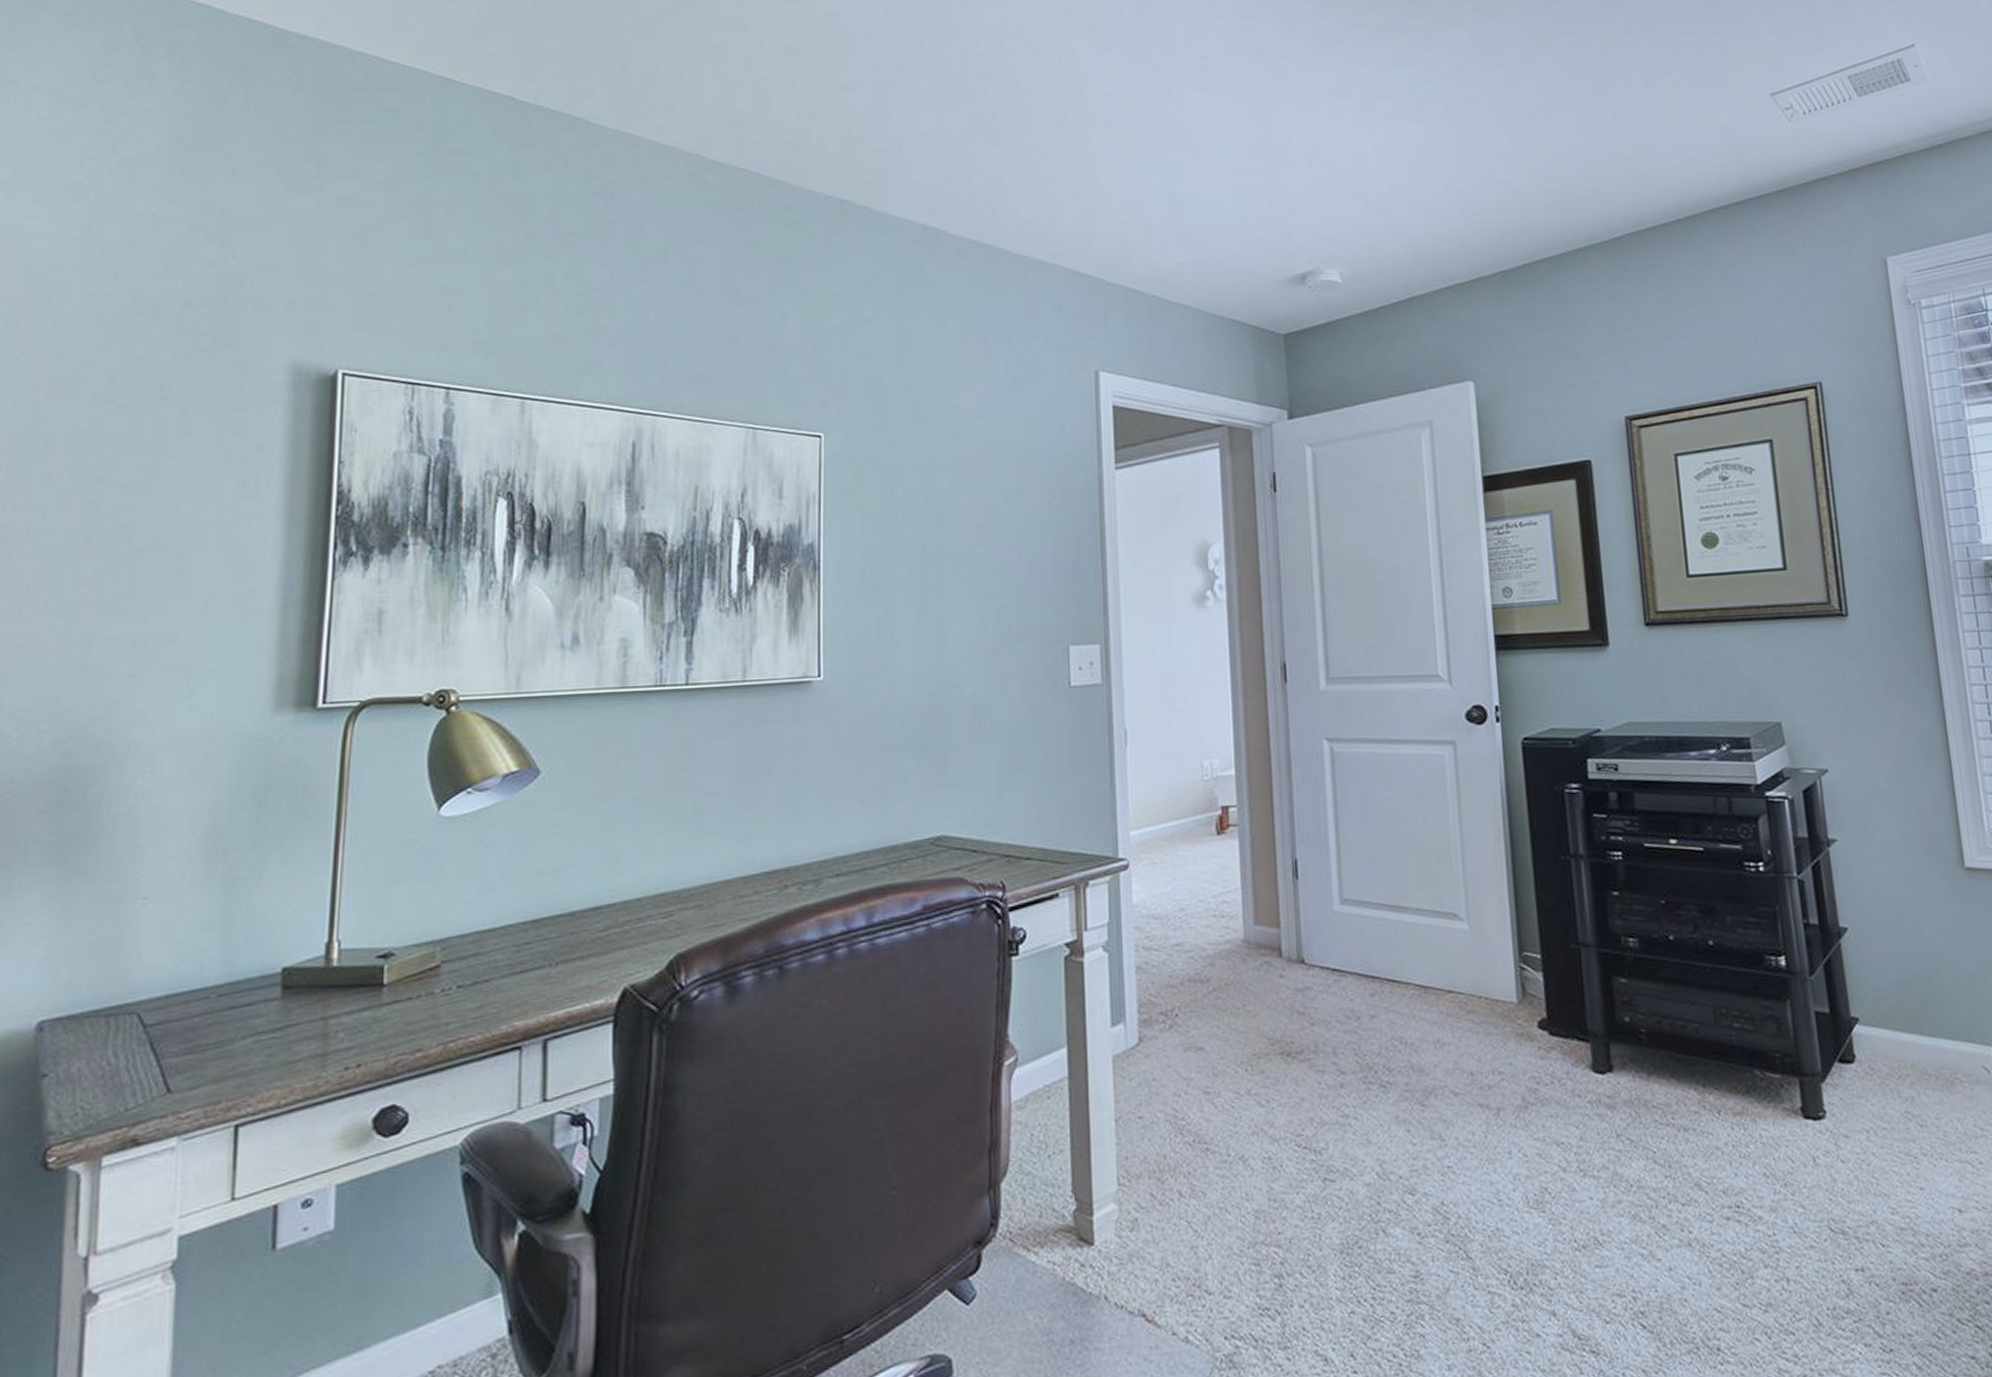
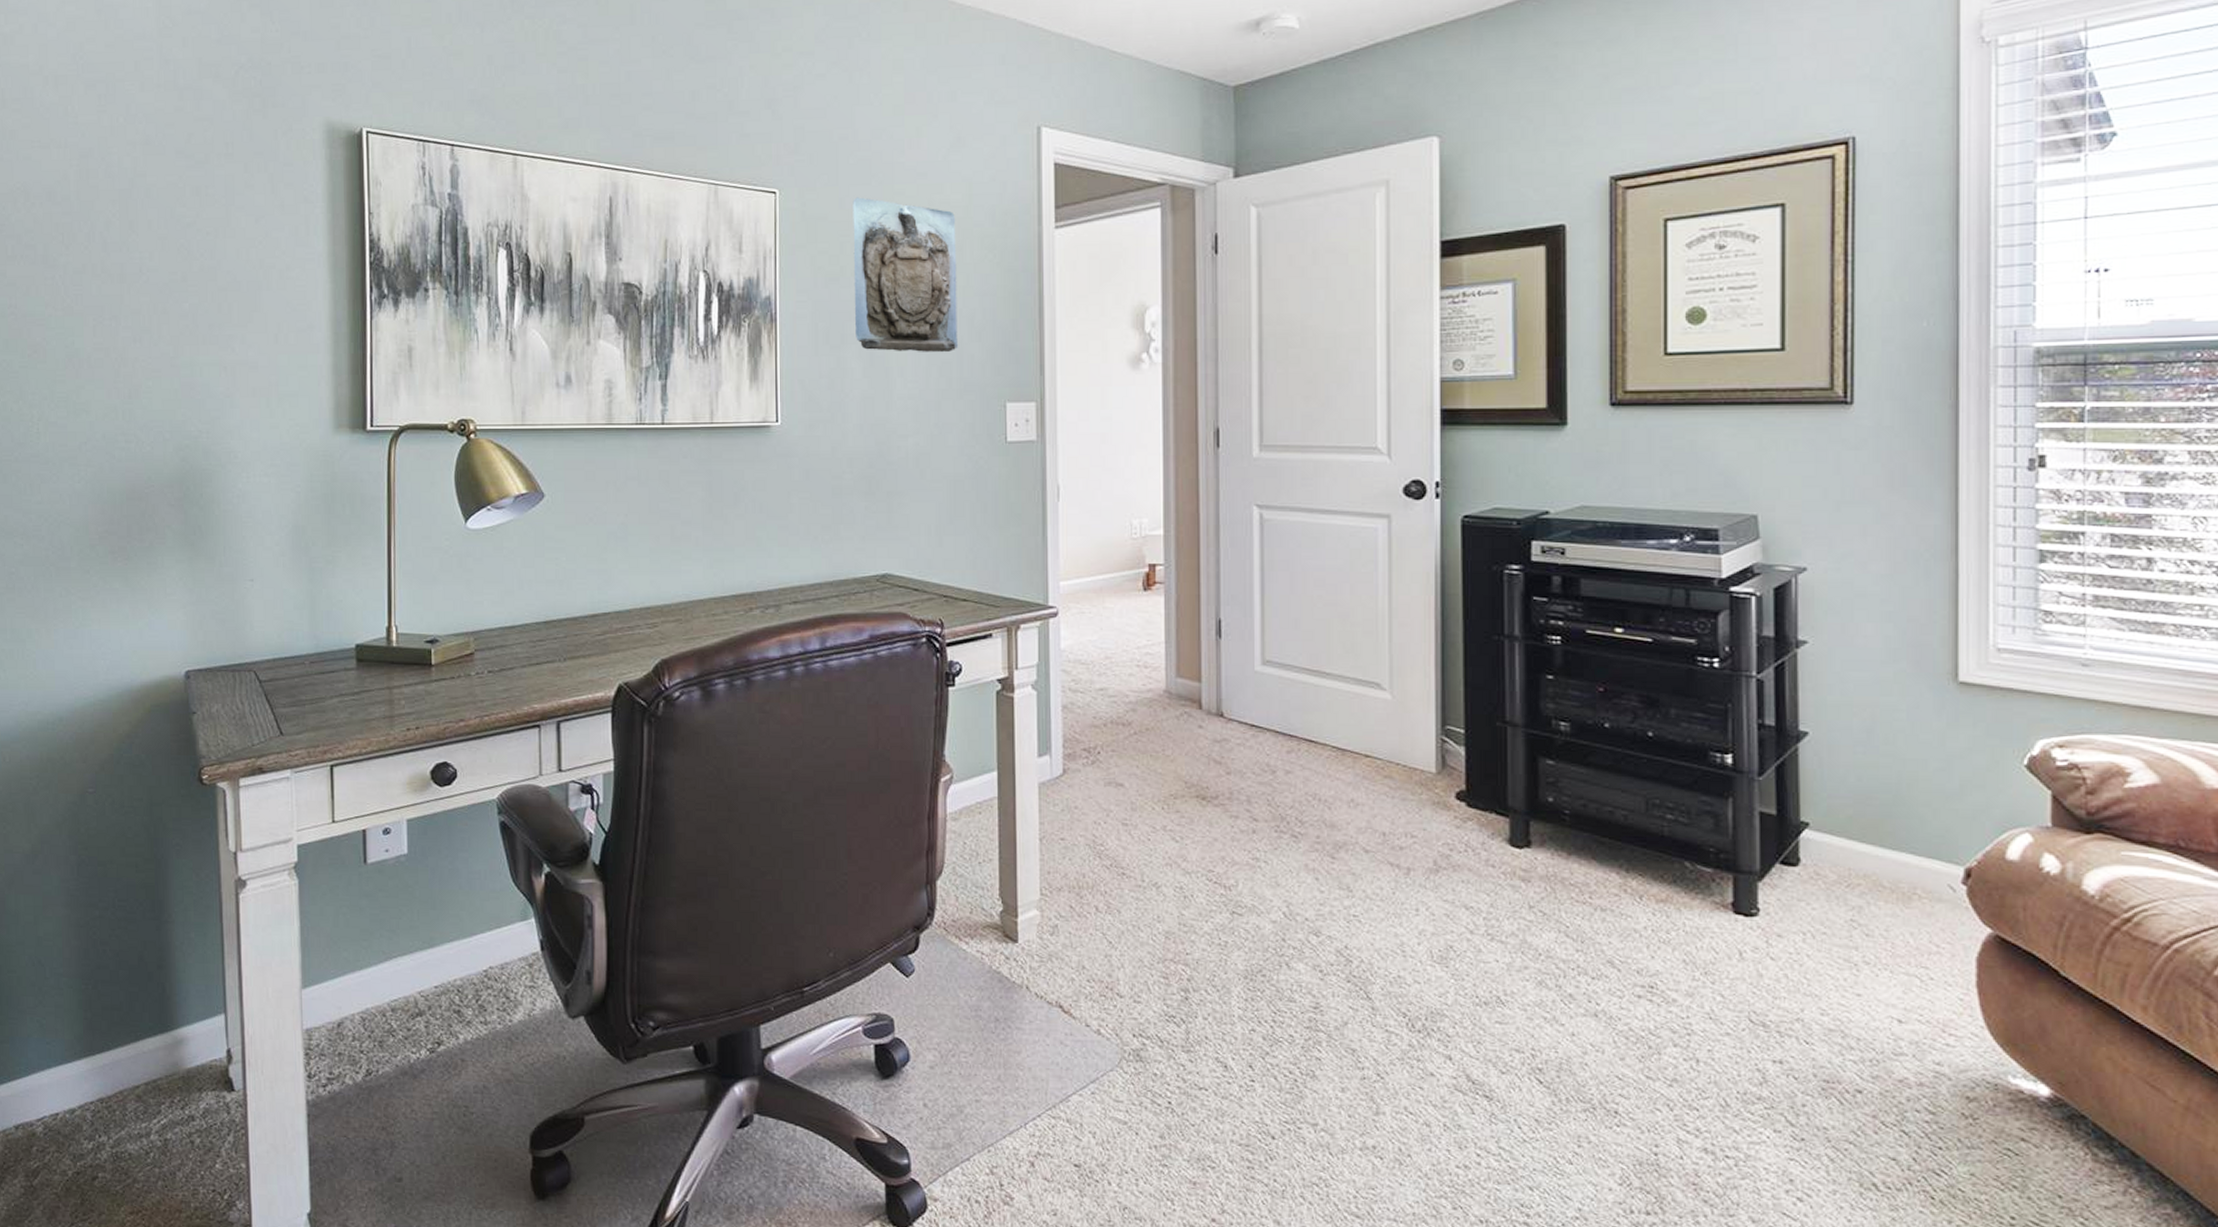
wall sculpture: none [904,440,1018,597] -> present [853,197,959,352]

